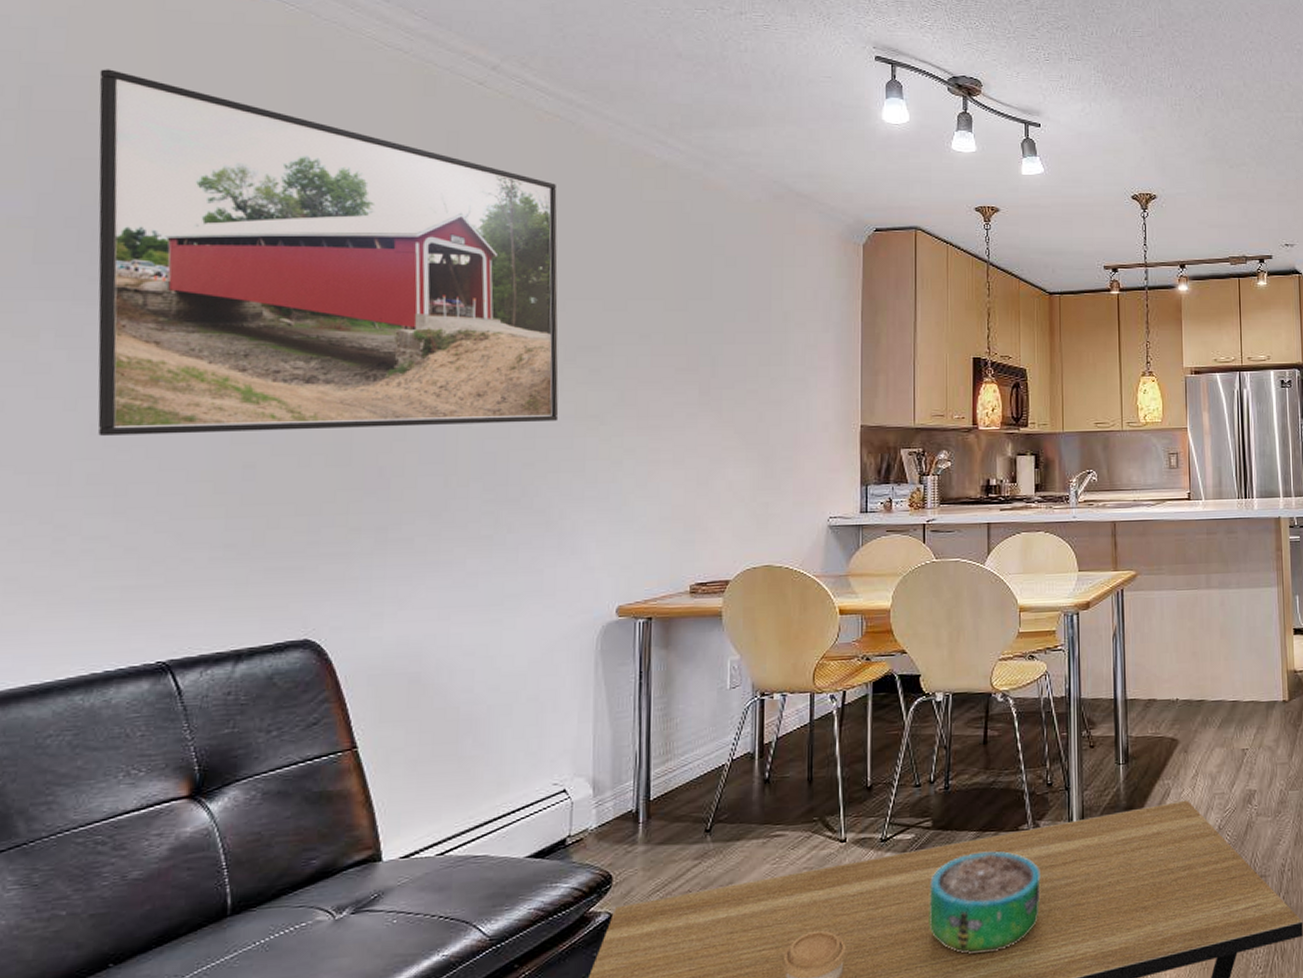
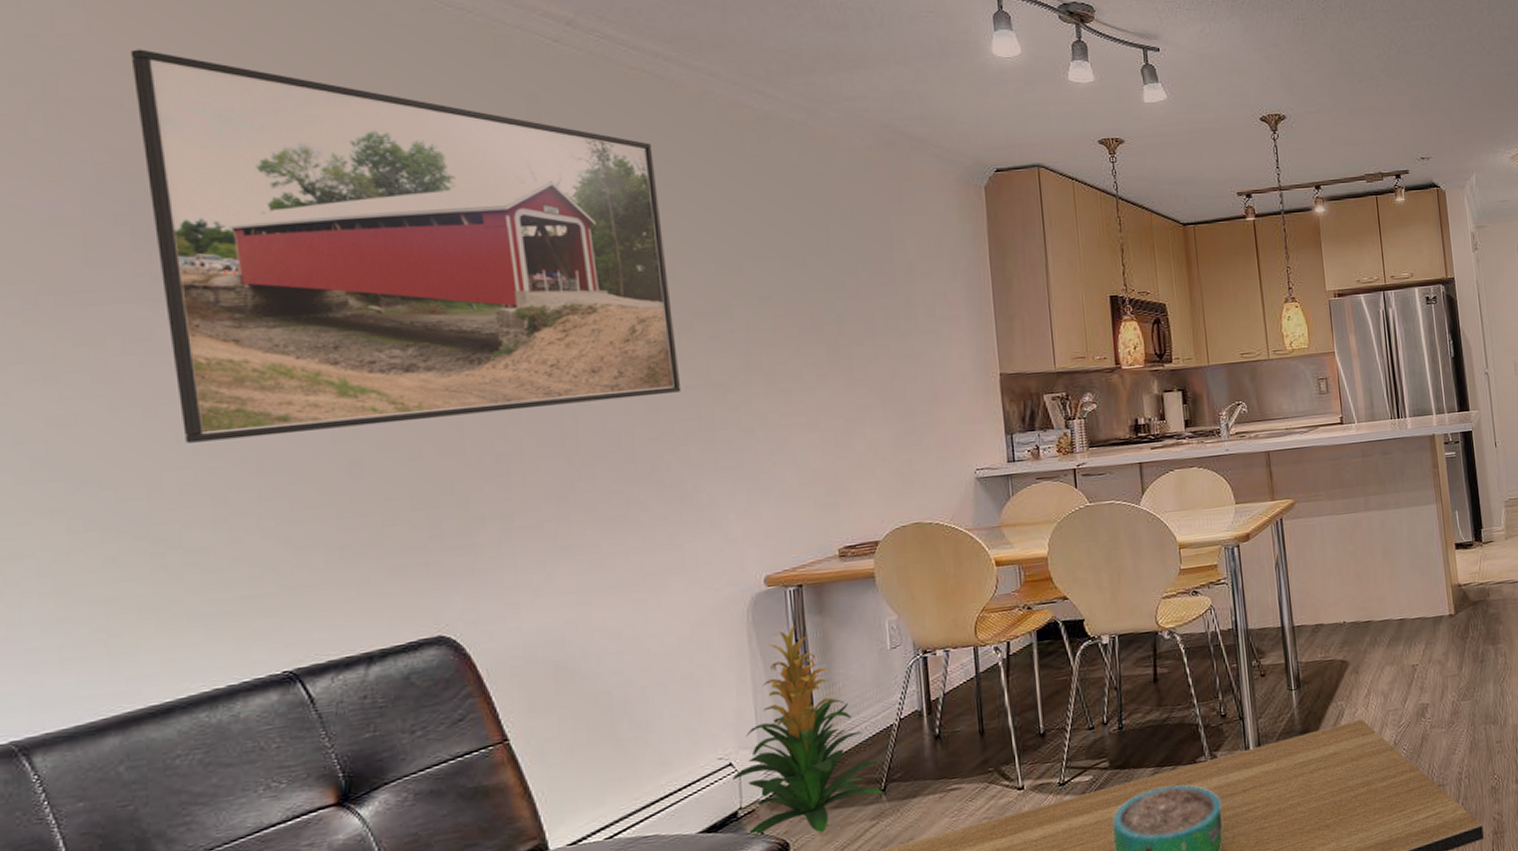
indoor plant: none [565,656,710,869] -> present [732,625,884,837]

